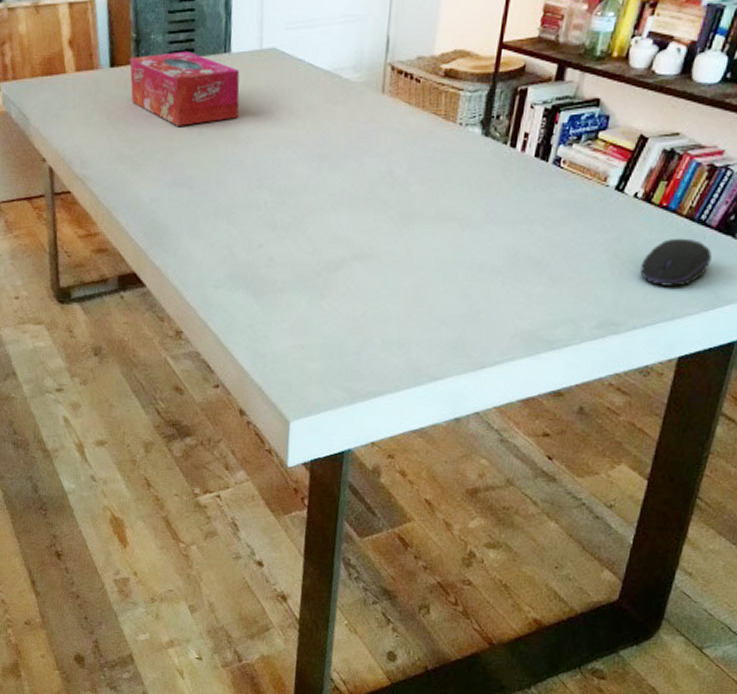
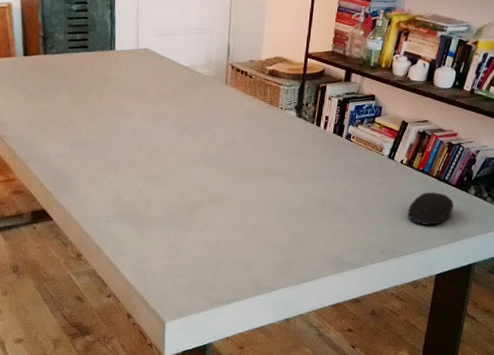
tissue box: present [129,51,240,126] -> none [39,47,123,102]

